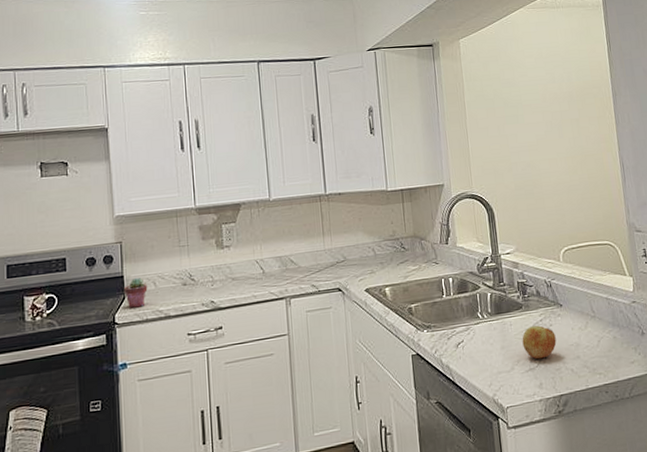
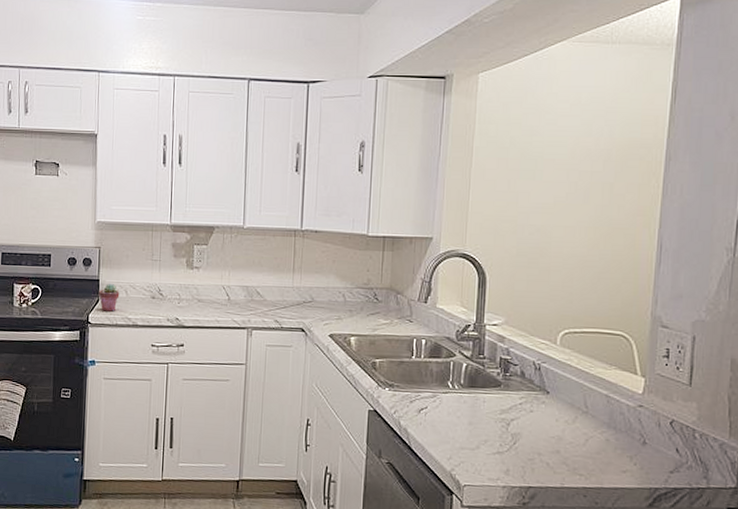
apple: present [522,325,557,360] -> none [494,408,535,445]

